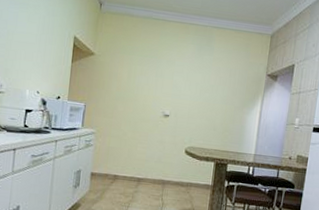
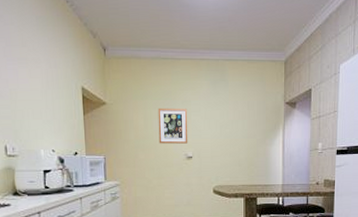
wall art: none [139,64,171,102] -> present [158,108,188,144]

